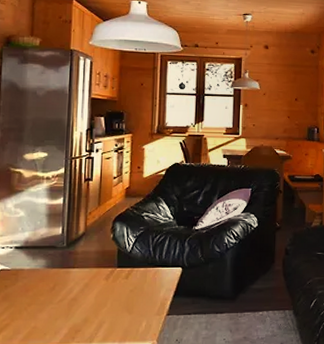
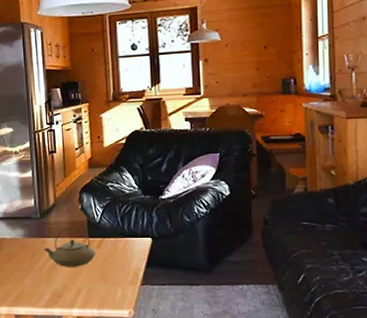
teapot: none [66,257,124,299] -> present [43,227,96,267]

